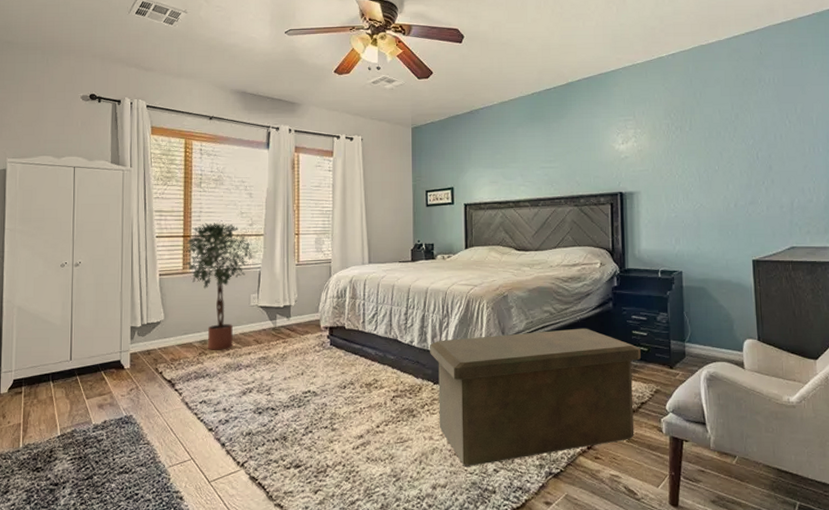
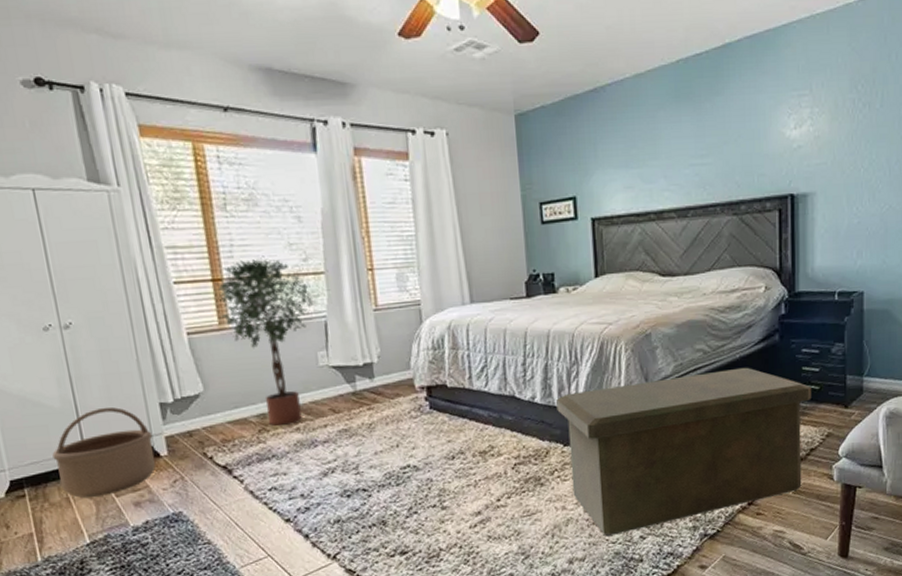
basket: none [47,327,122,398] -> present [52,407,157,499]

